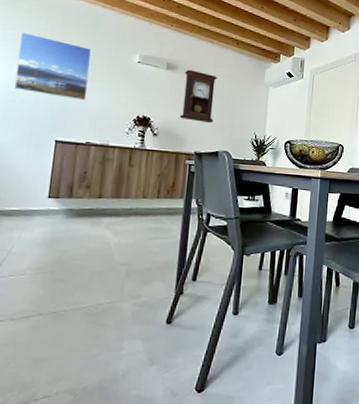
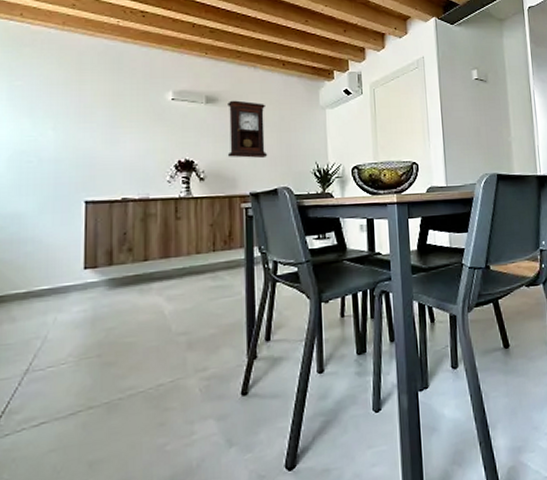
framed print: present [14,32,92,101] -> none [29,81,117,152]

